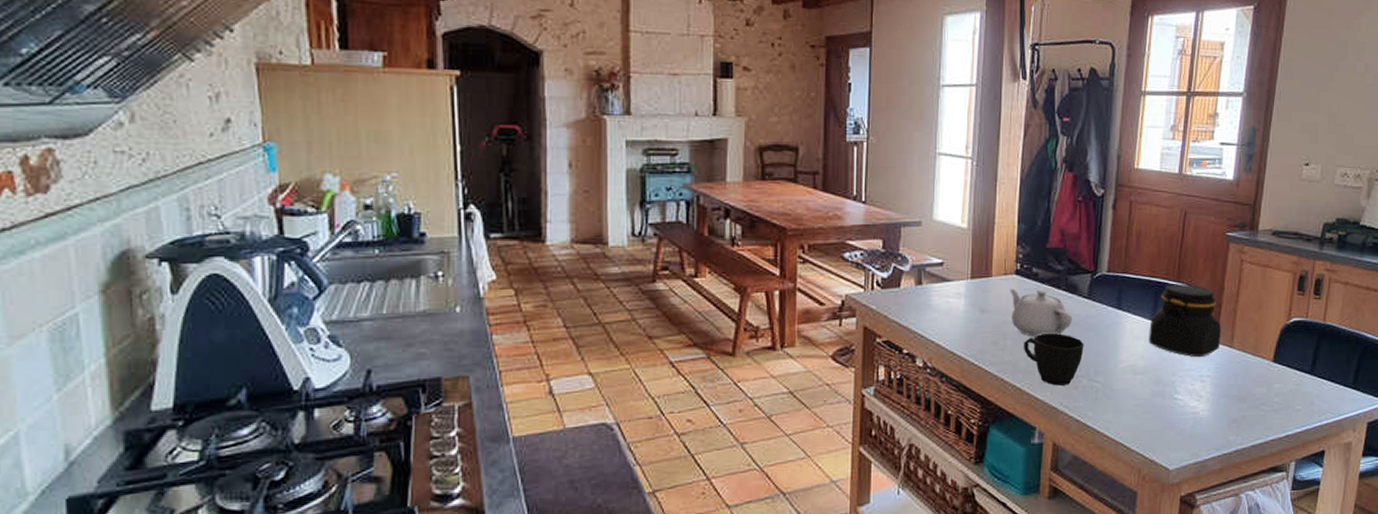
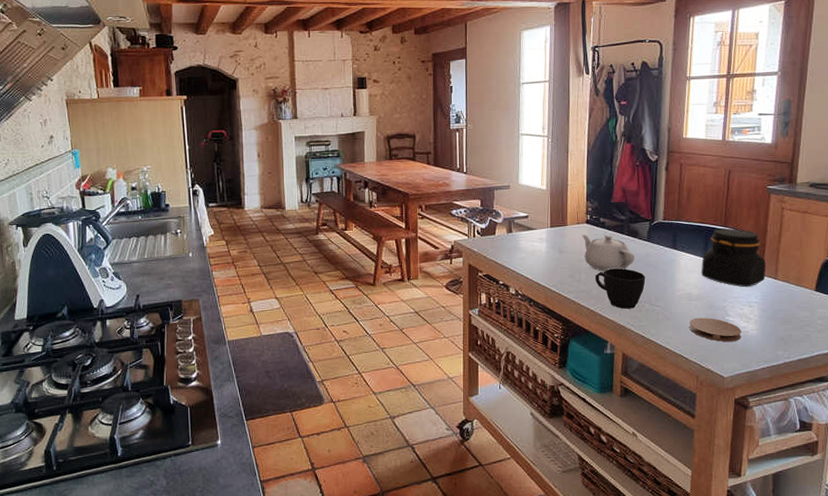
coaster: none [1132,395,1192,426] -> present [689,317,742,342]

